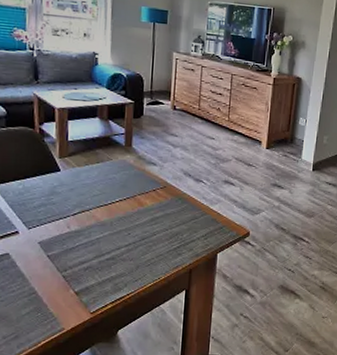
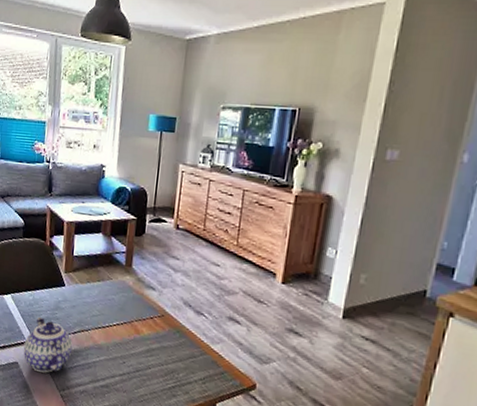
teapot: none [14,205,73,258] -> present [23,317,73,373]

